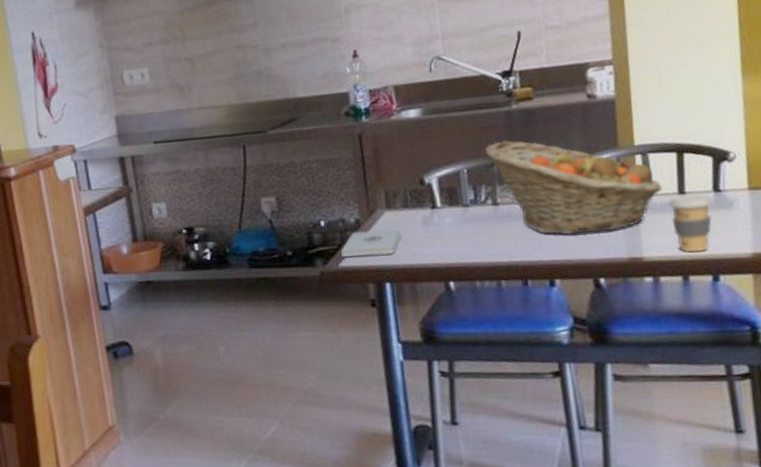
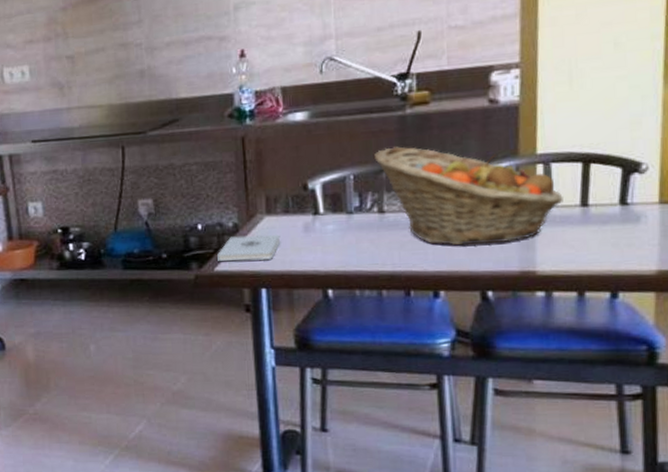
coffee cup: present [668,193,714,253] -> none [568,206,619,268]

